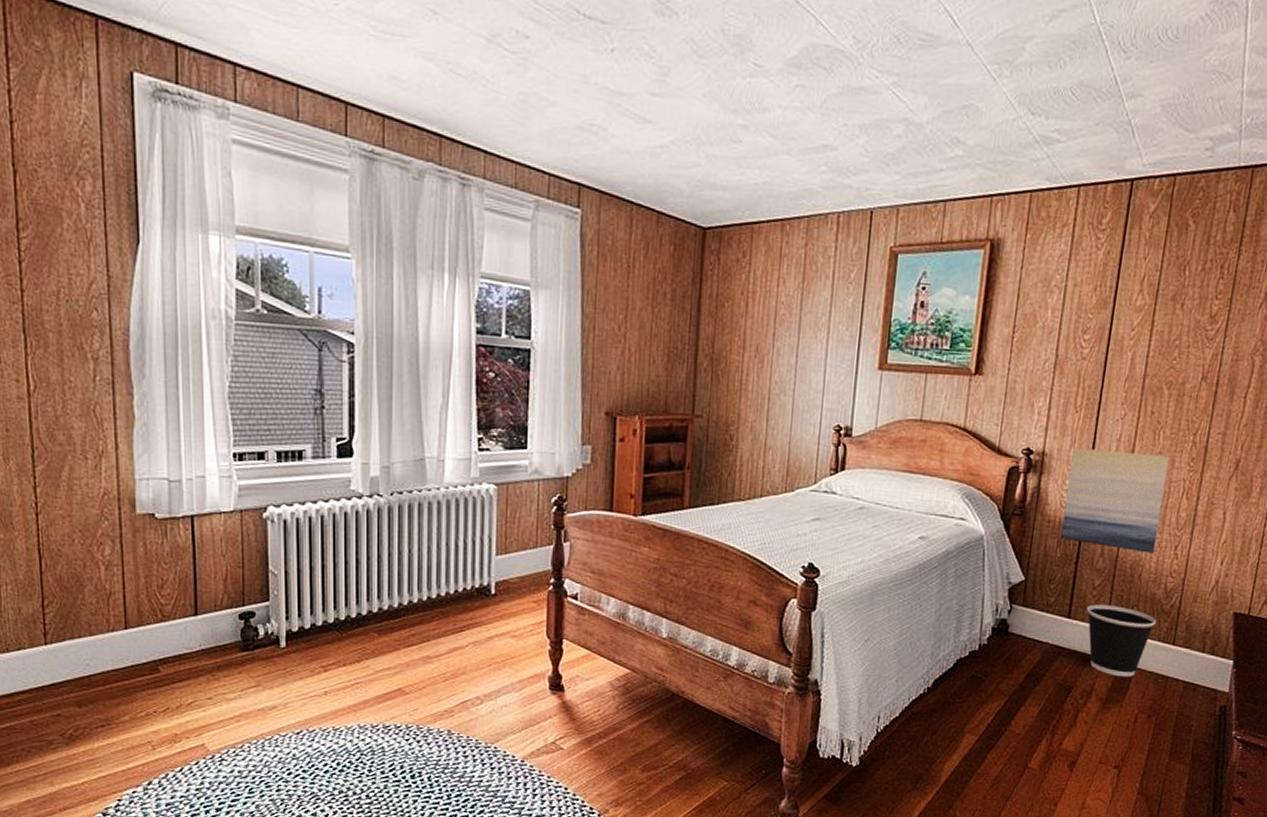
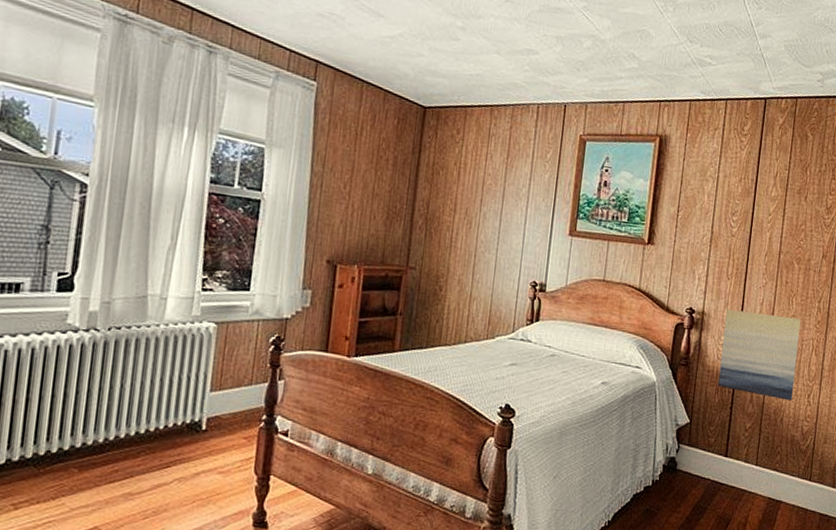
wastebasket: present [1087,604,1156,677] -> none [740,445,796,510]

